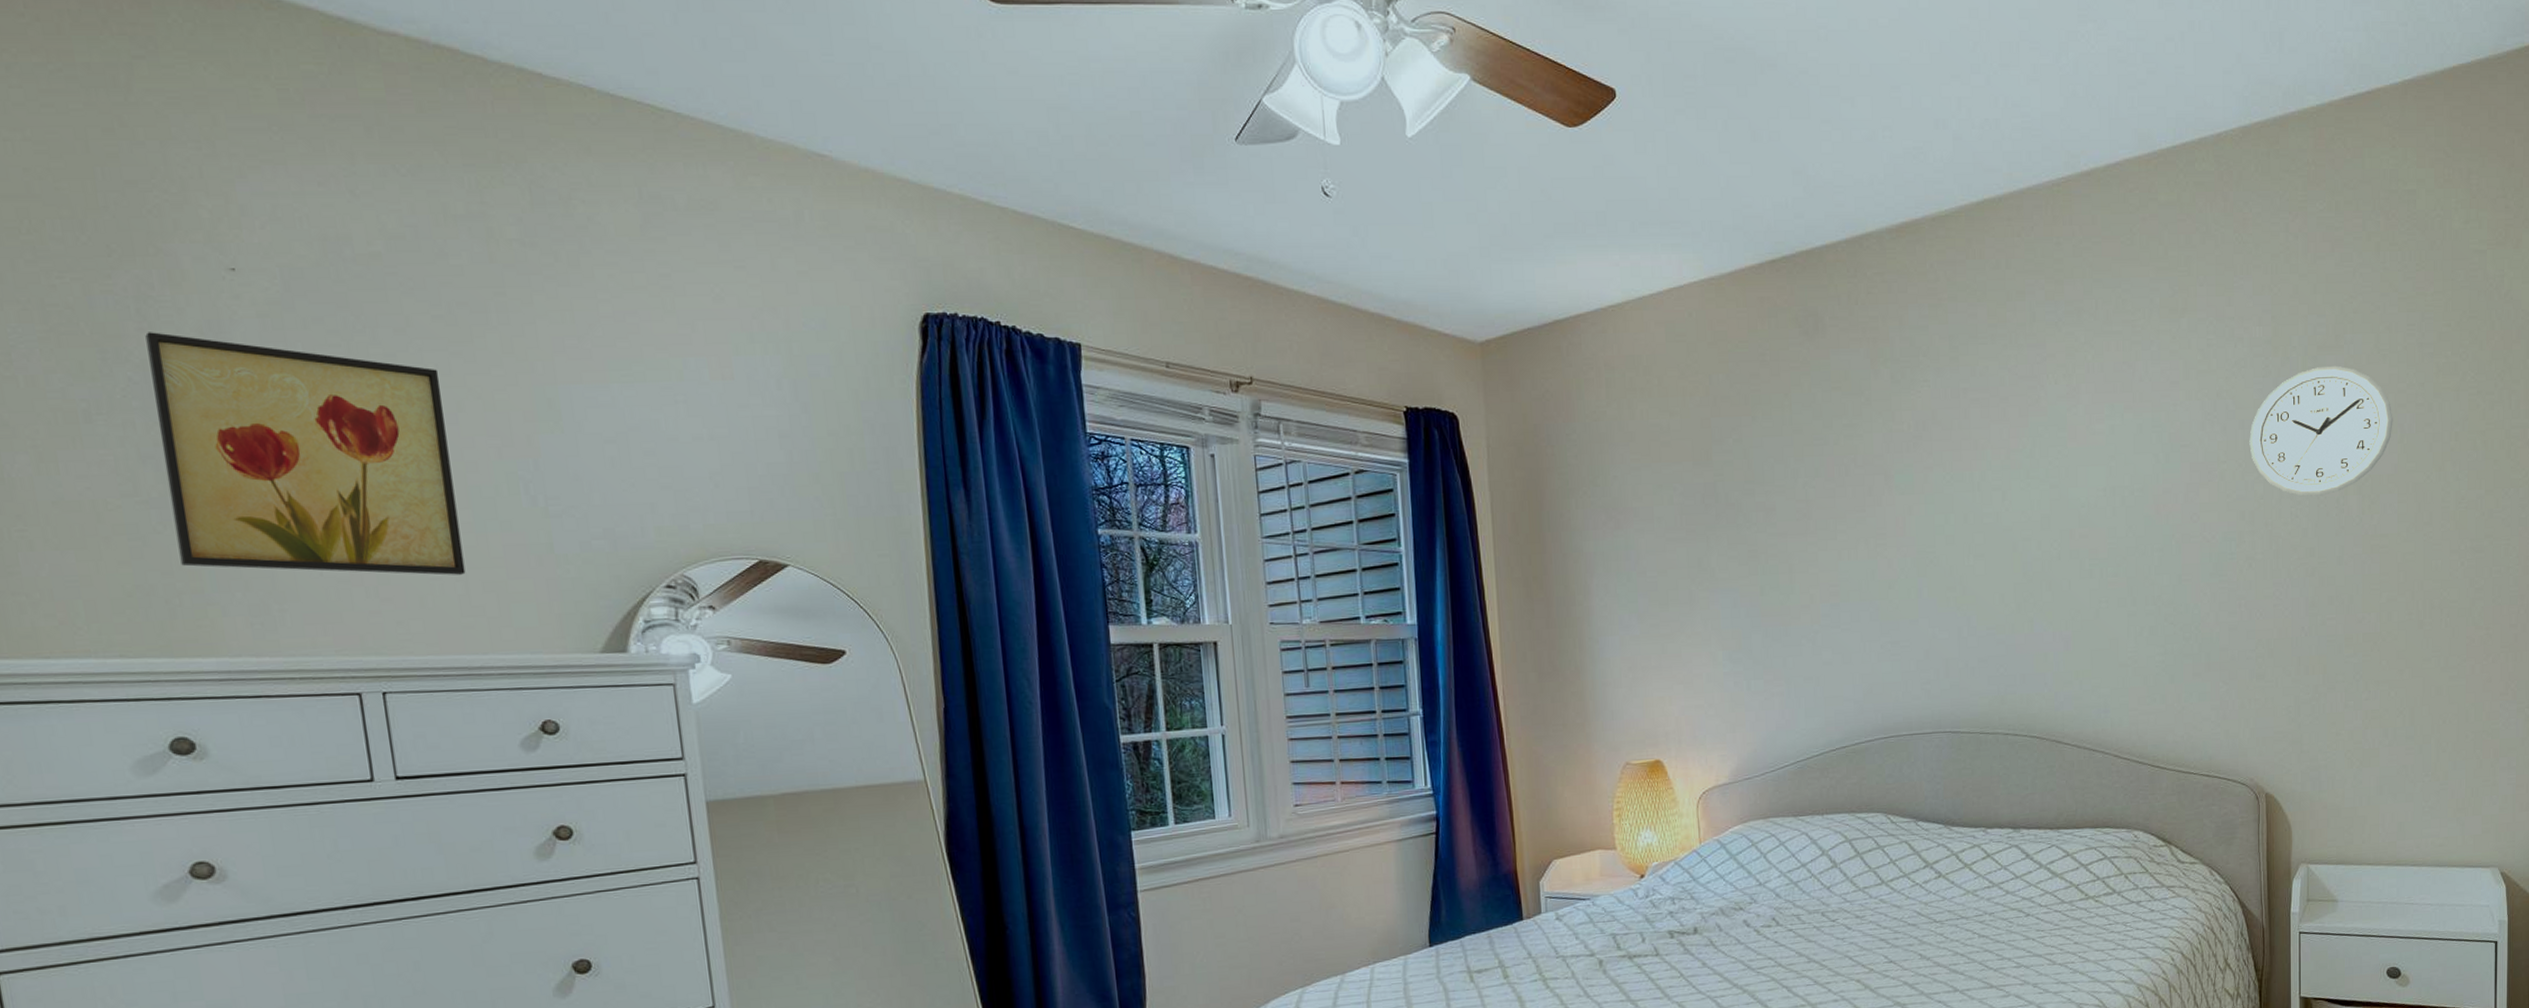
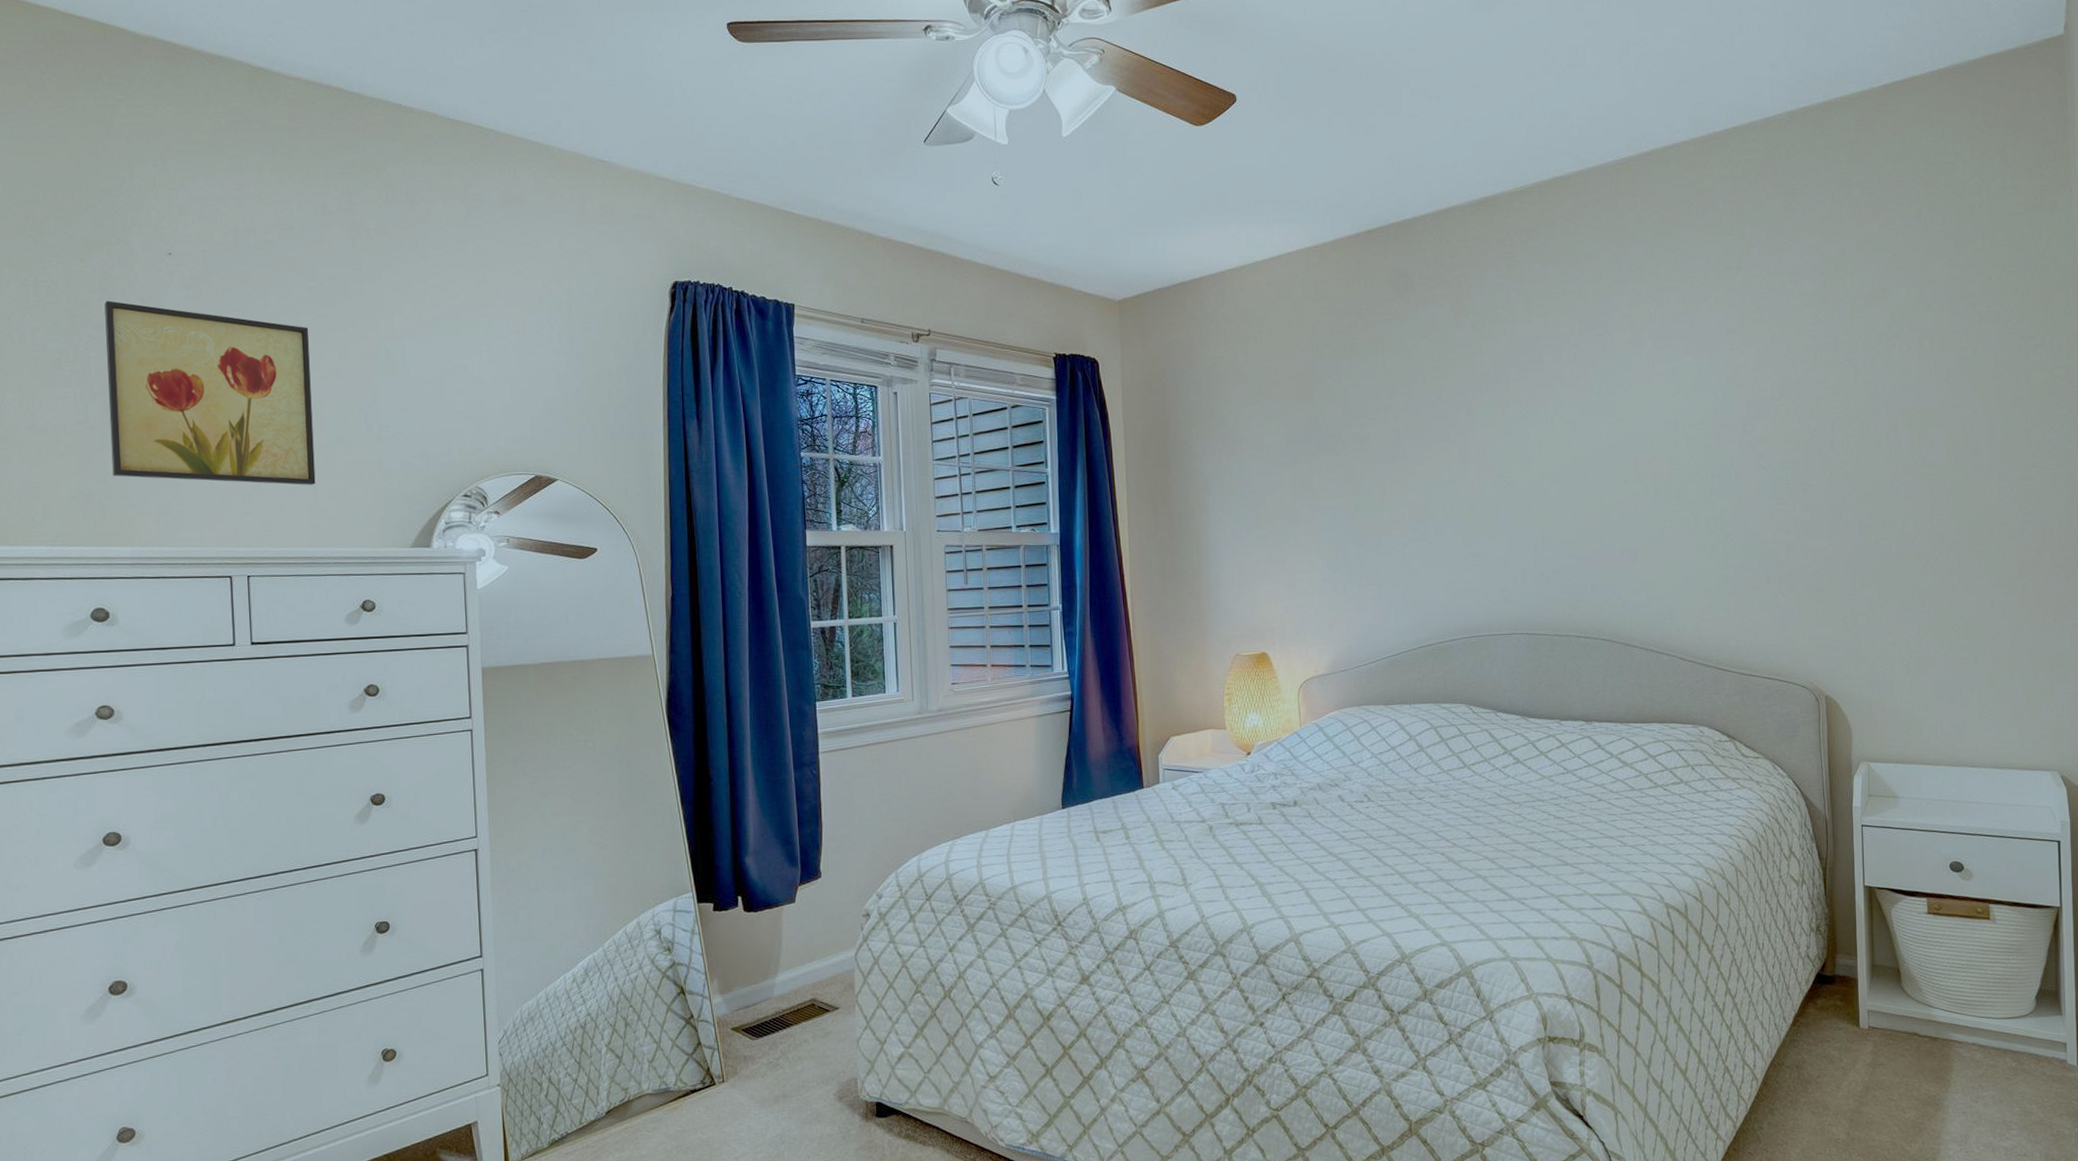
wall clock: present [2249,365,2393,497] -> none [1802,314,1939,430]

